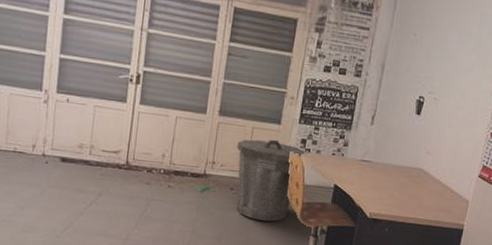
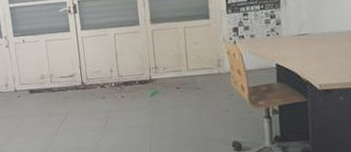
trash can: present [236,139,307,222] -> none [173,33,242,113]

